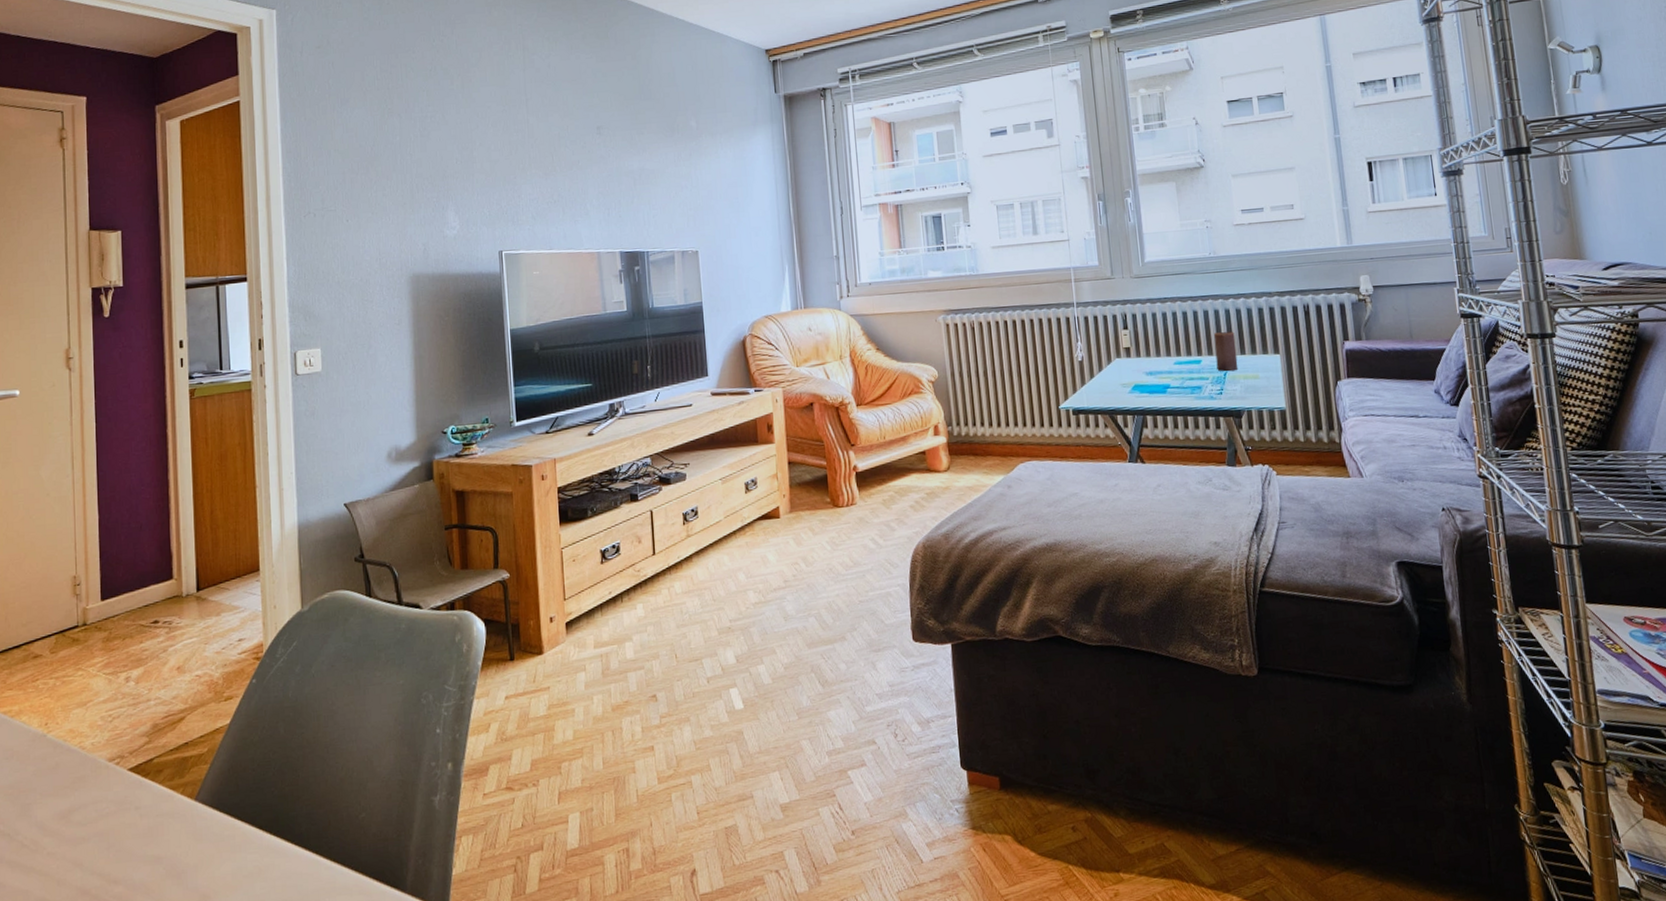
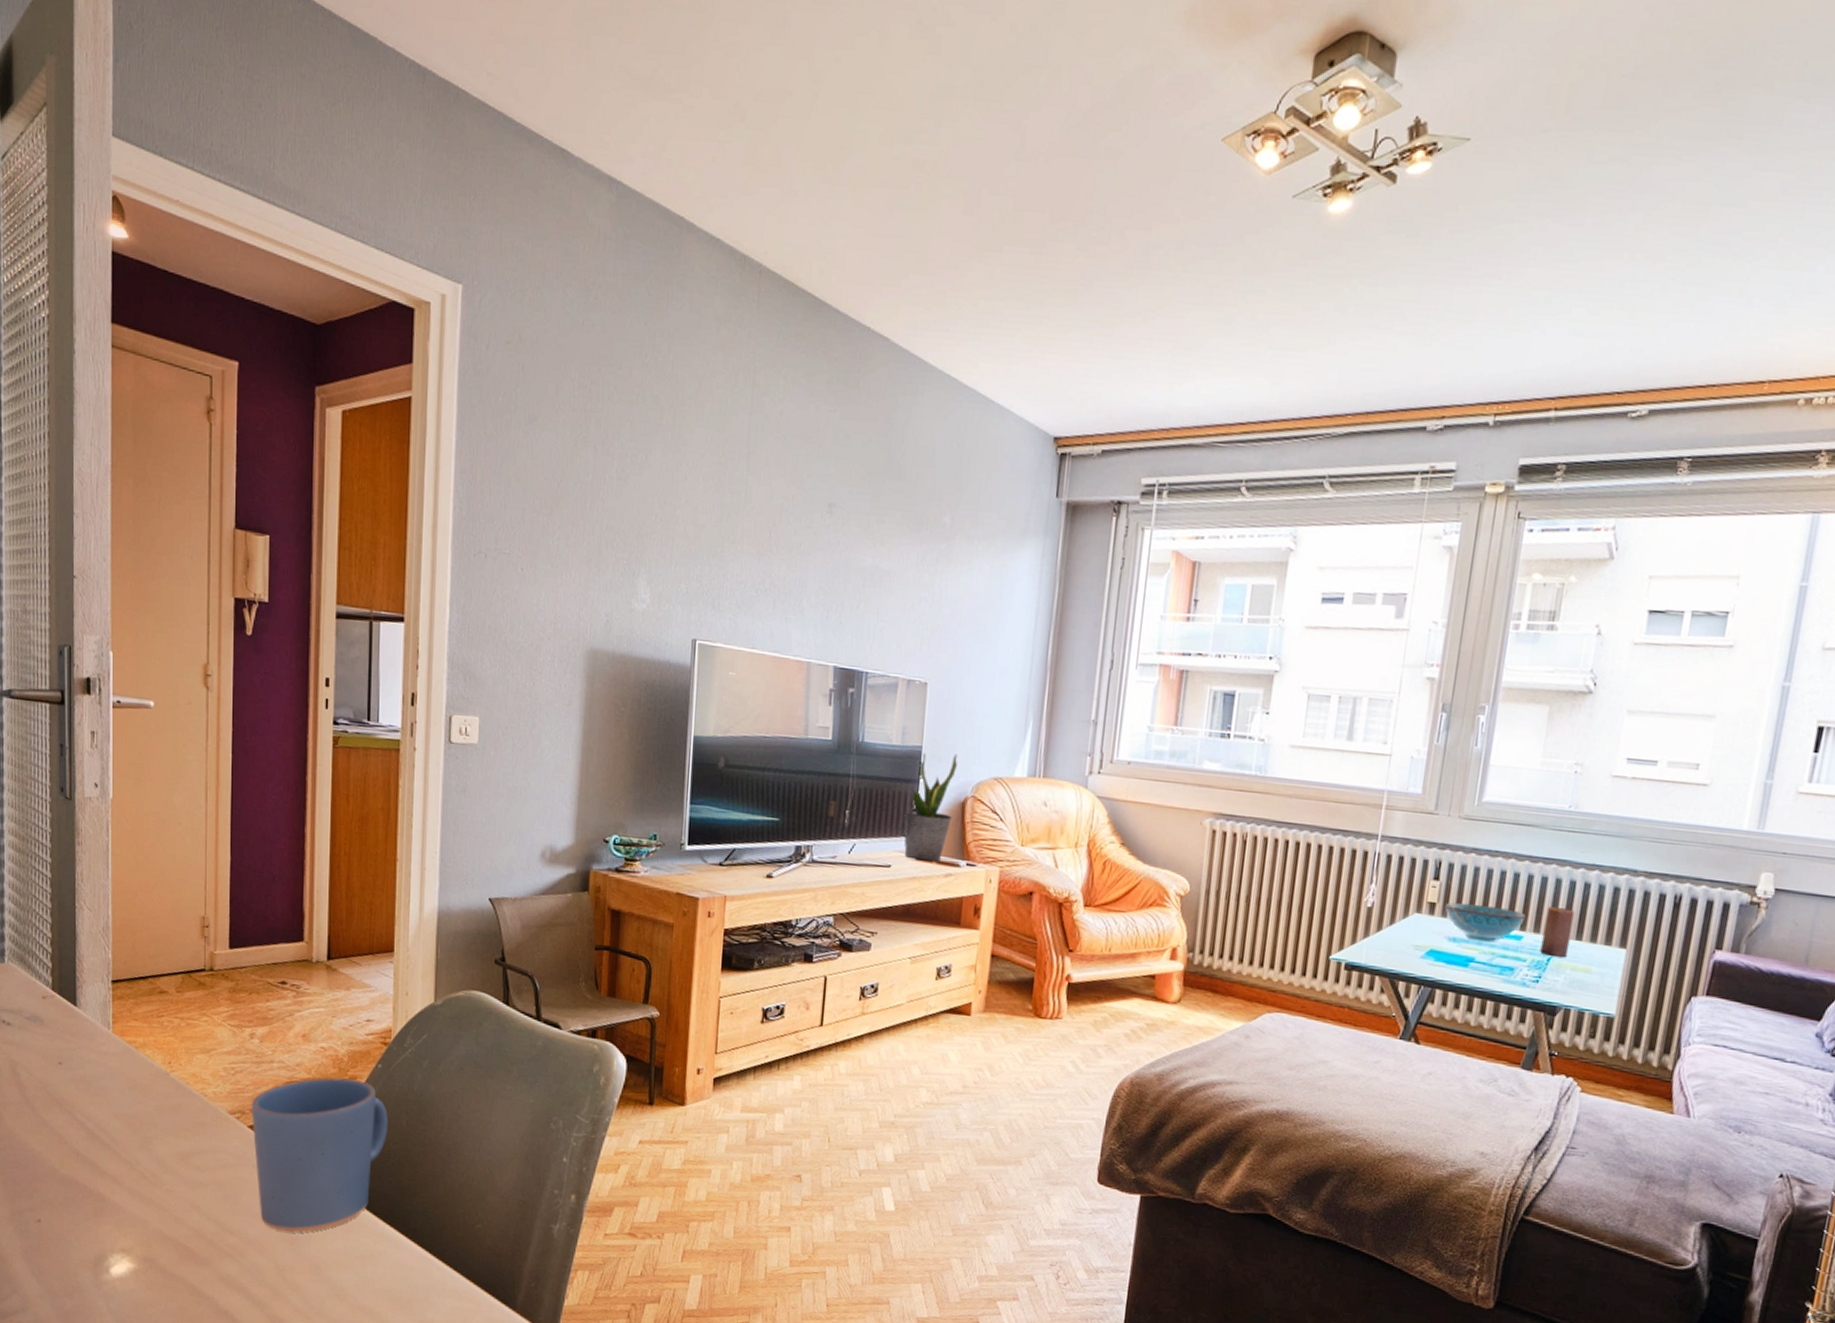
mug: none [130,699,267,868] -> present [251,1077,389,1232]
potted plant: none [696,303,736,396] -> present [903,752,958,862]
decorative bowl: none [1137,341,1199,371] -> present [1445,902,1526,943]

